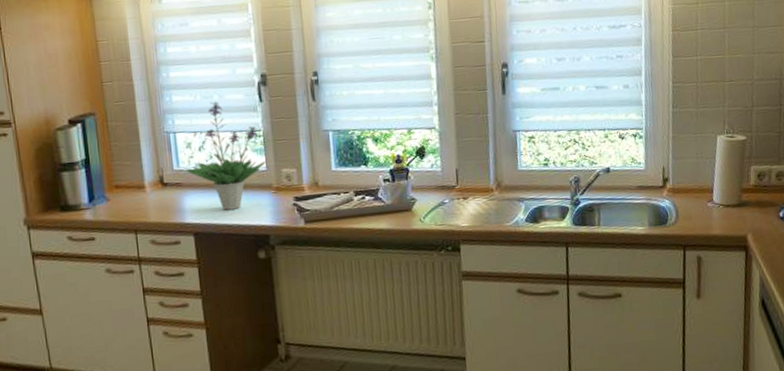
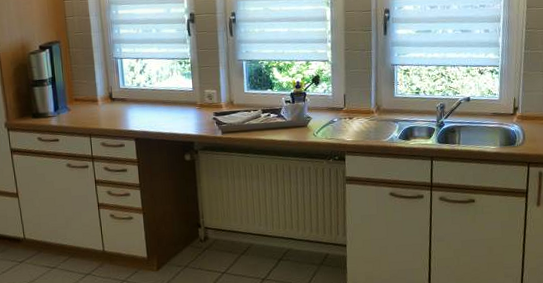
potted plant: present [186,101,266,211] -> none [129,34,192,121]

